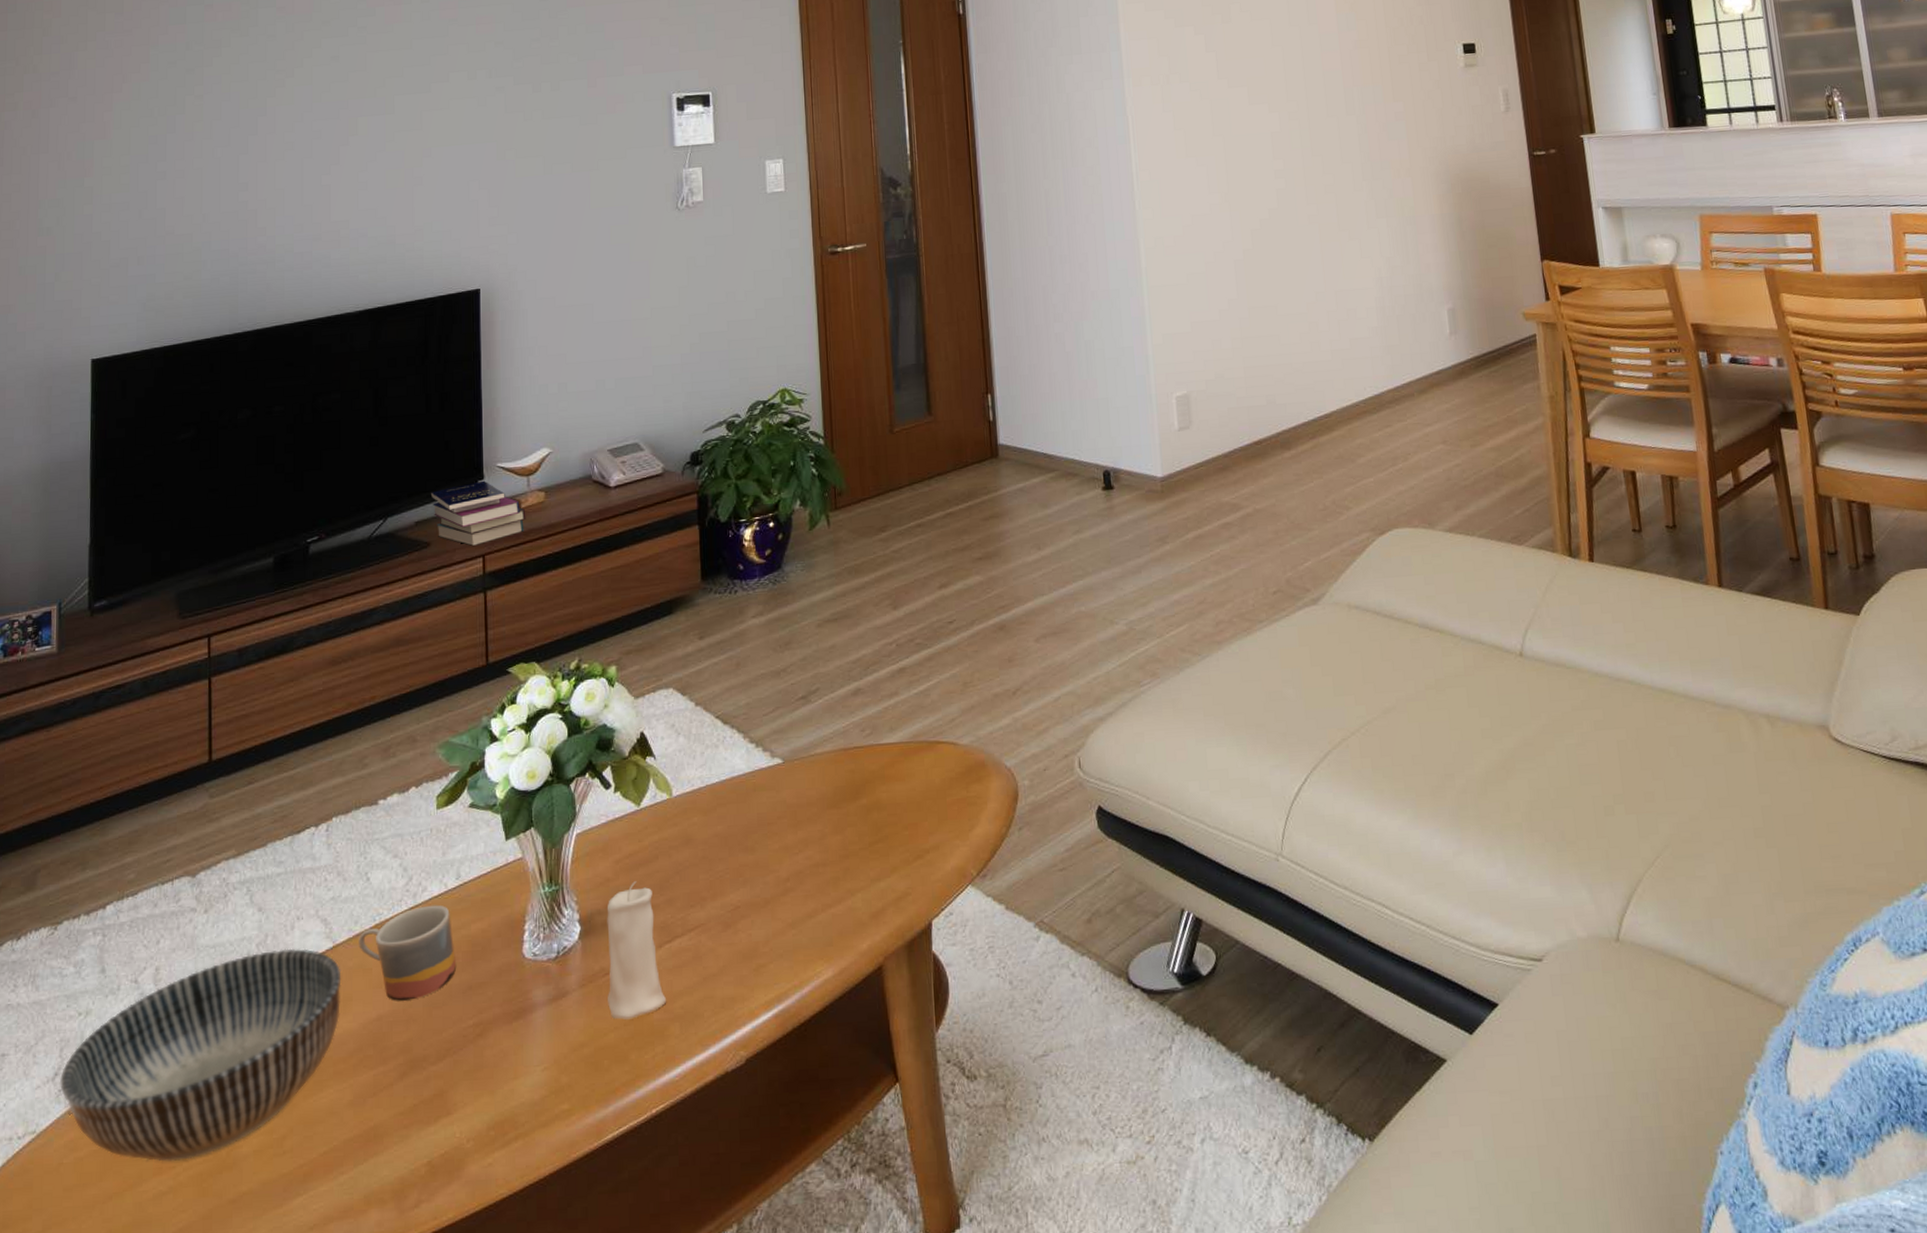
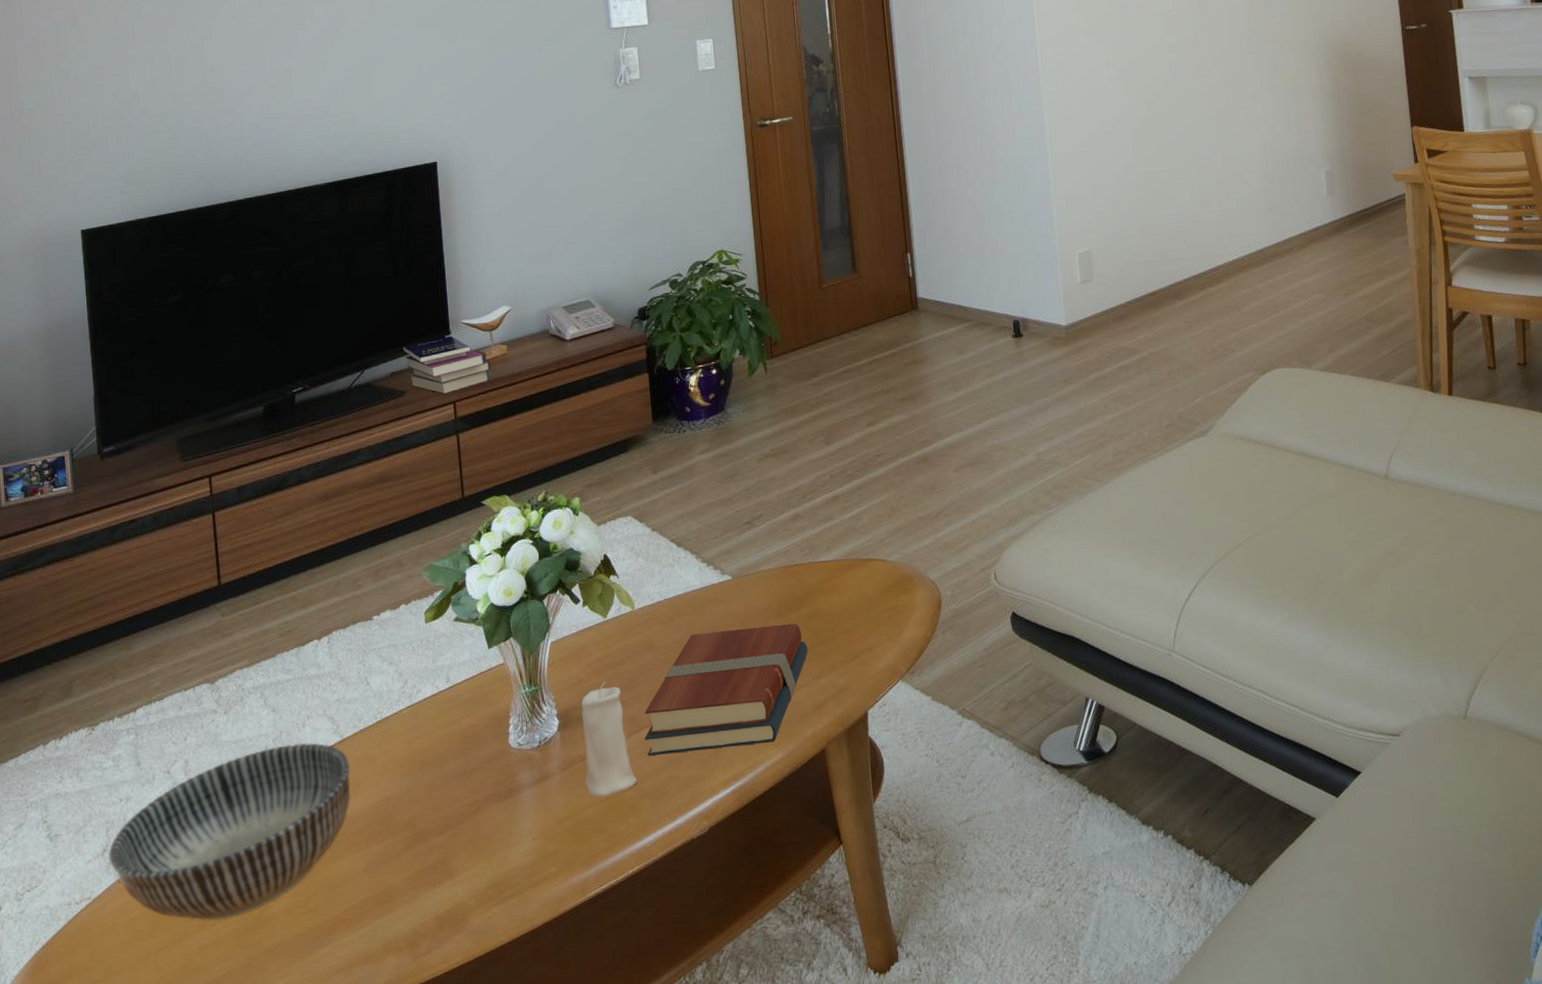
mug: present [359,904,457,1001] -> none [363,704,451,785]
books: none [677,815,866,971] -> present [644,623,808,756]

